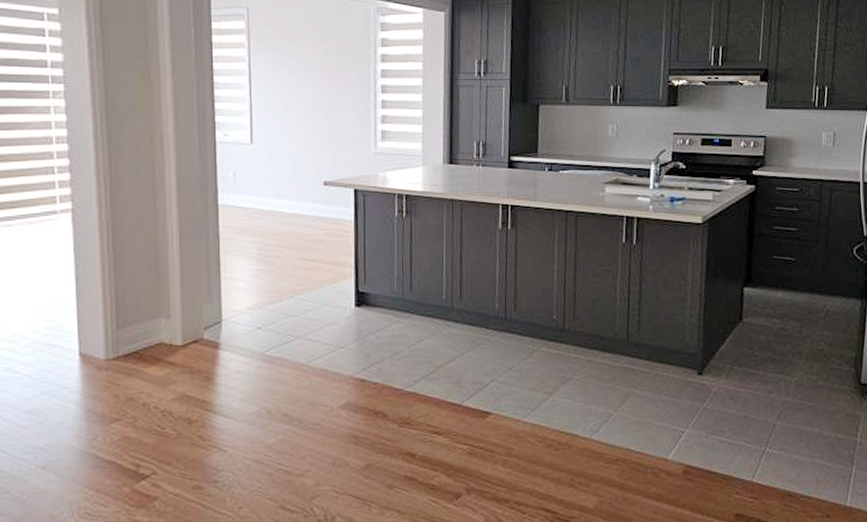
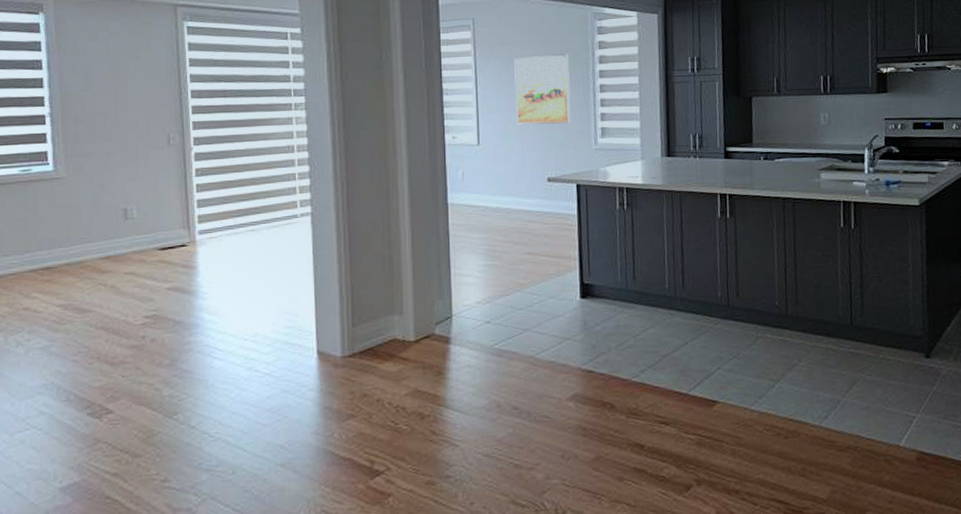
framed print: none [291,50,350,124] -> present [514,54,571,125]

